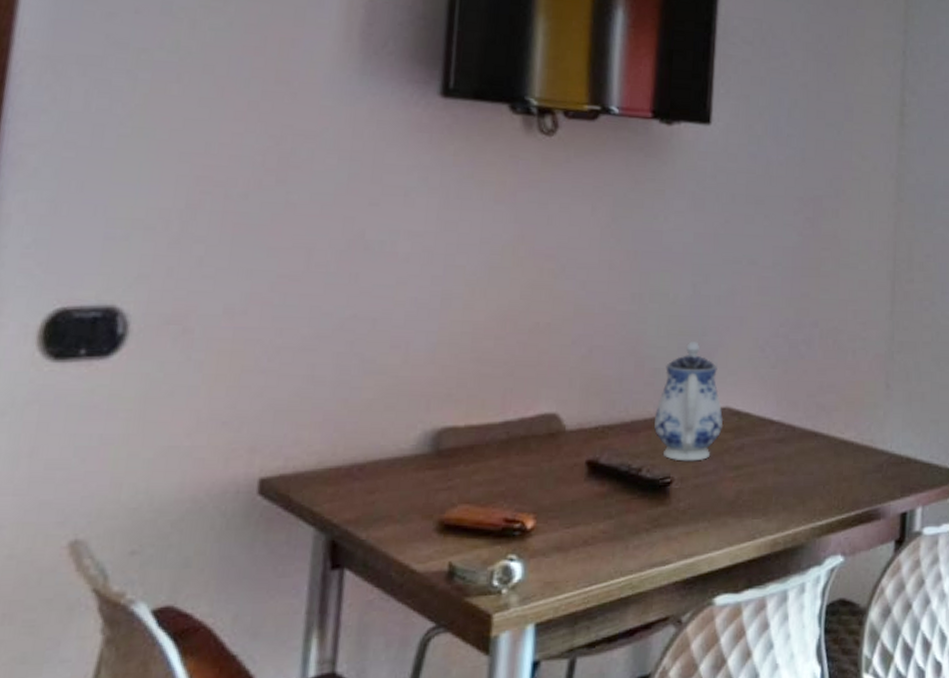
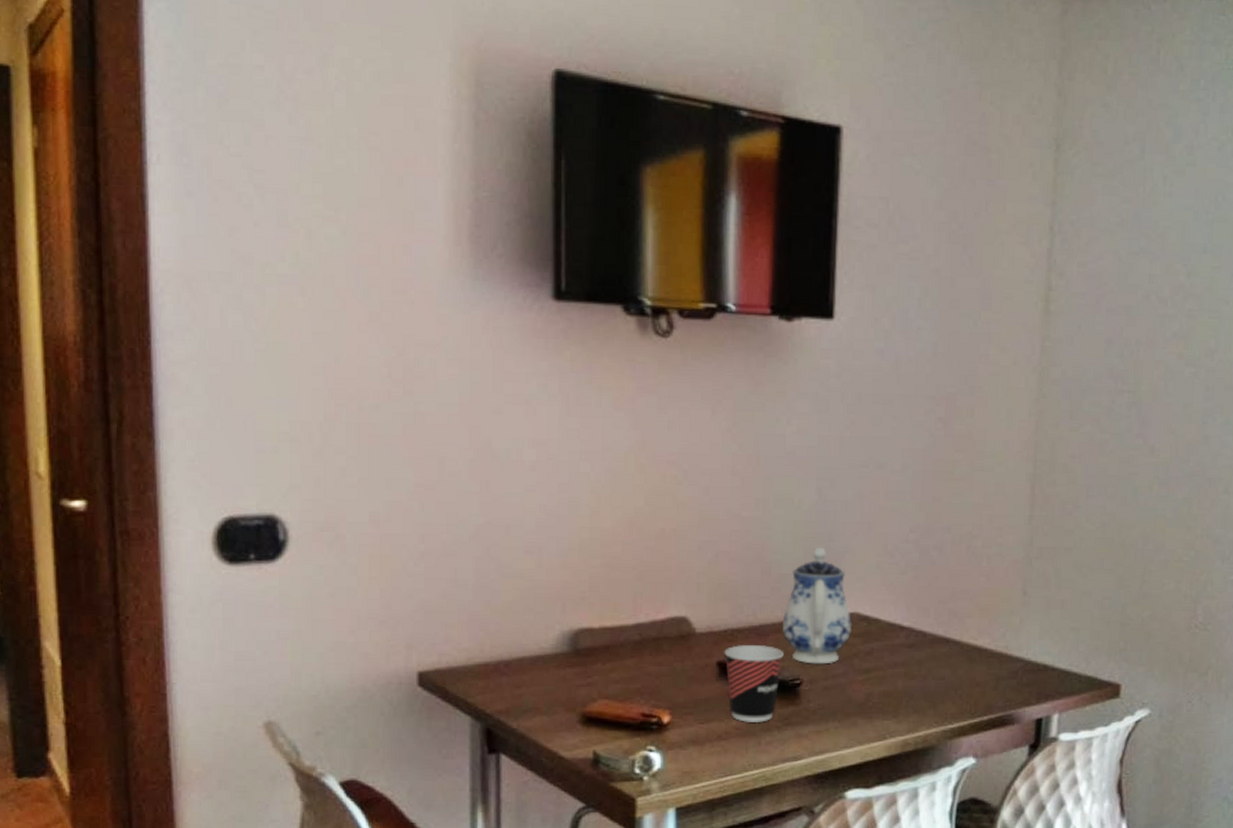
cup: none [594,442,655,525] -> present [724,645,784,722]

